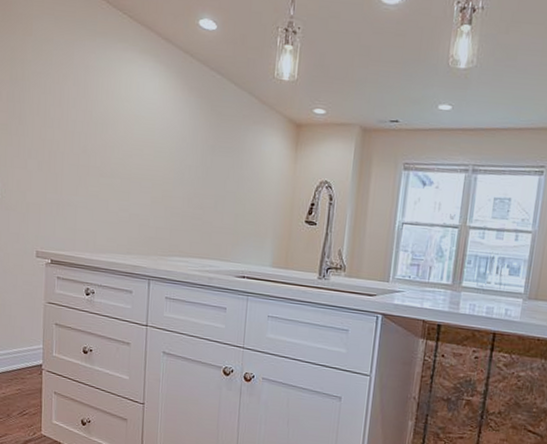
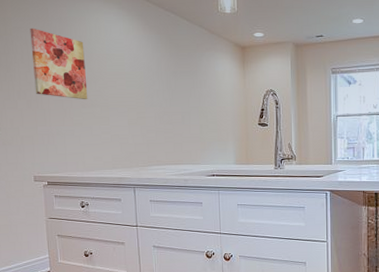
wall art: none [49,74,111,168] -> present [30,28,88,100]

